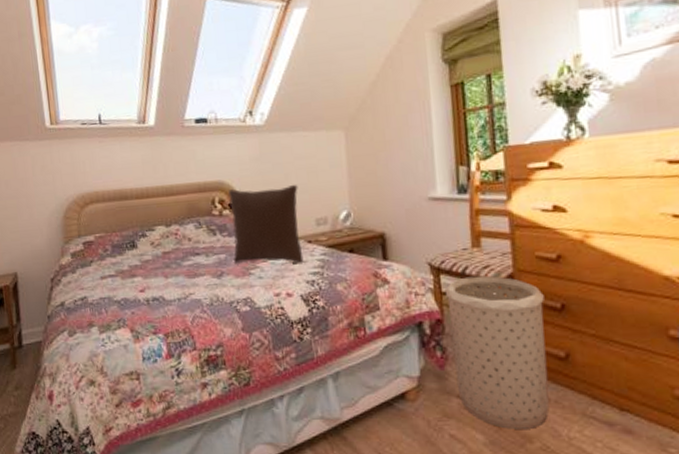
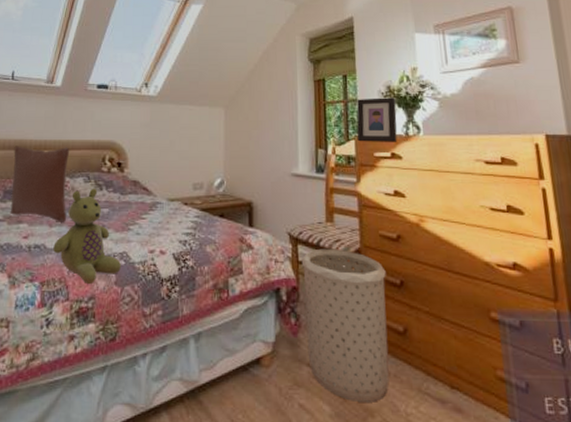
pillow: none [114,192,183,273] -> present [10,146,70,222]
stuffed bear: none [172,233,246,333] -> present [53,188,121,285]
pillow: present [228,184,304,264] -> none [116,150,180,224]
picture frame: none [505,95,556,153] -> present [357,98,397,142]

